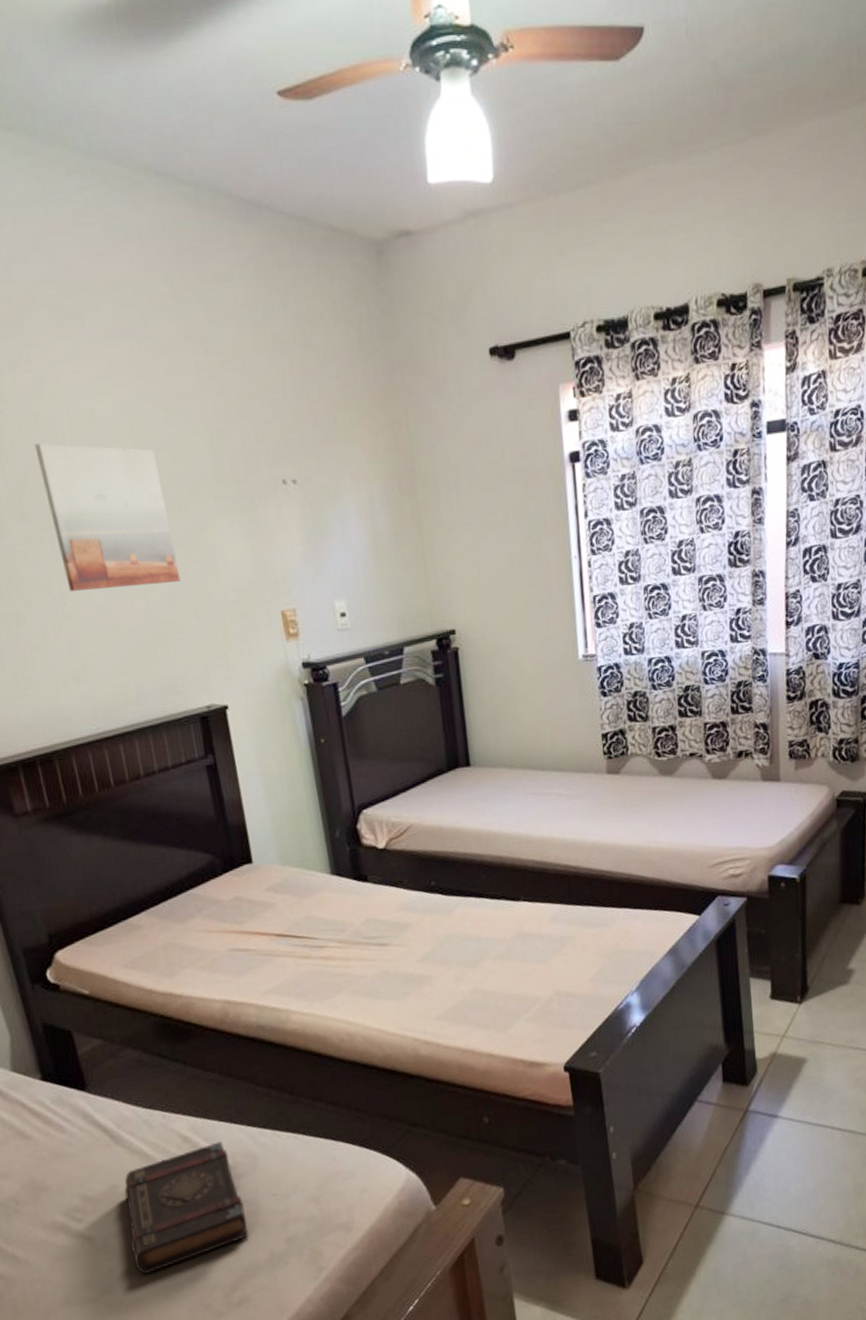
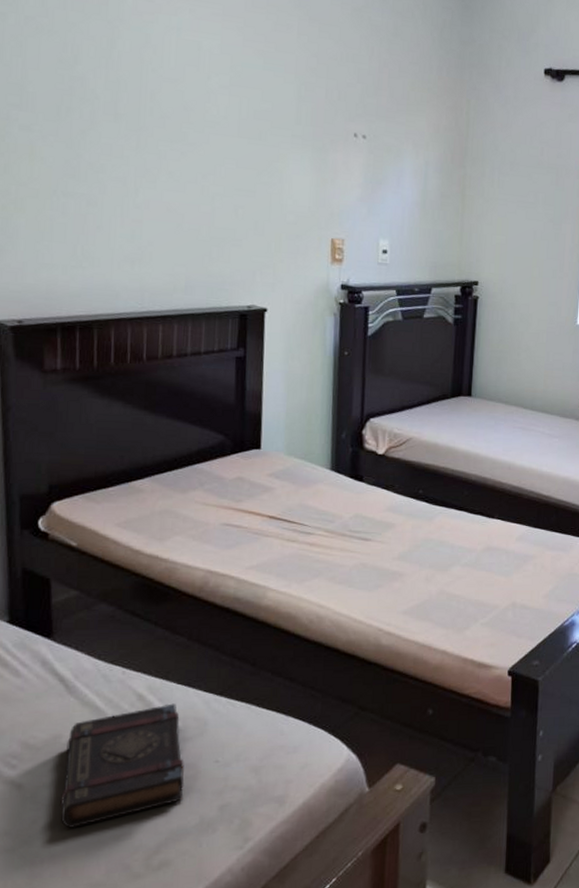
wall art: present [34,443,181,591] -> none [140,60,248,197]

